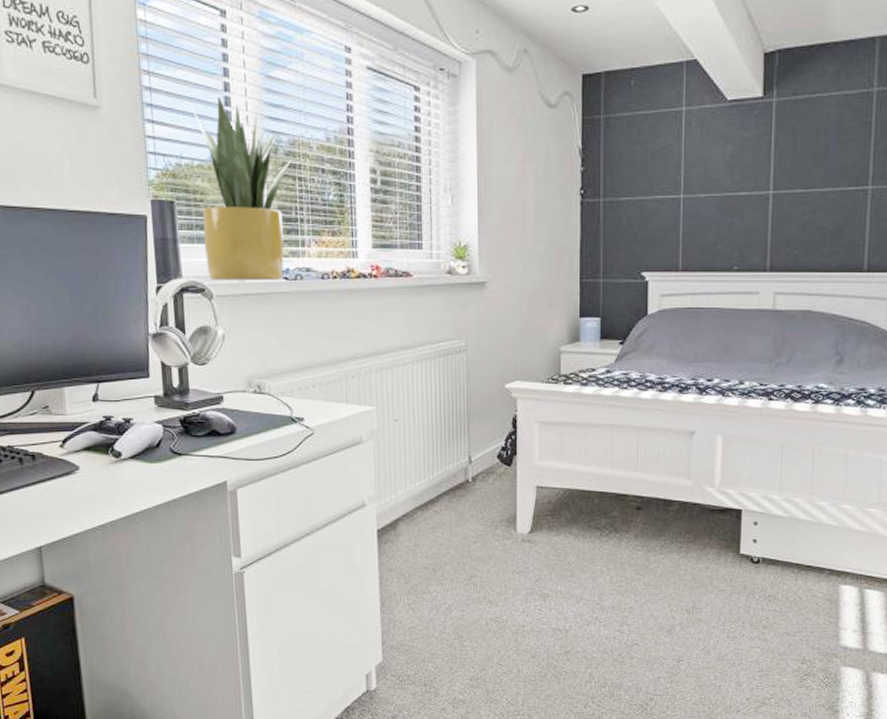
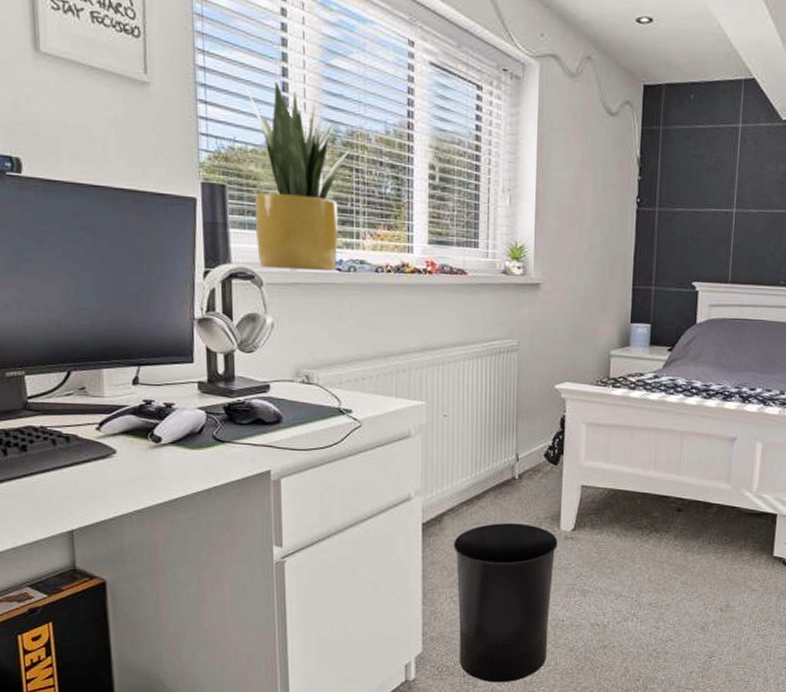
waste bin: none [409,527,515,692] -> present [453,523,558,683]

